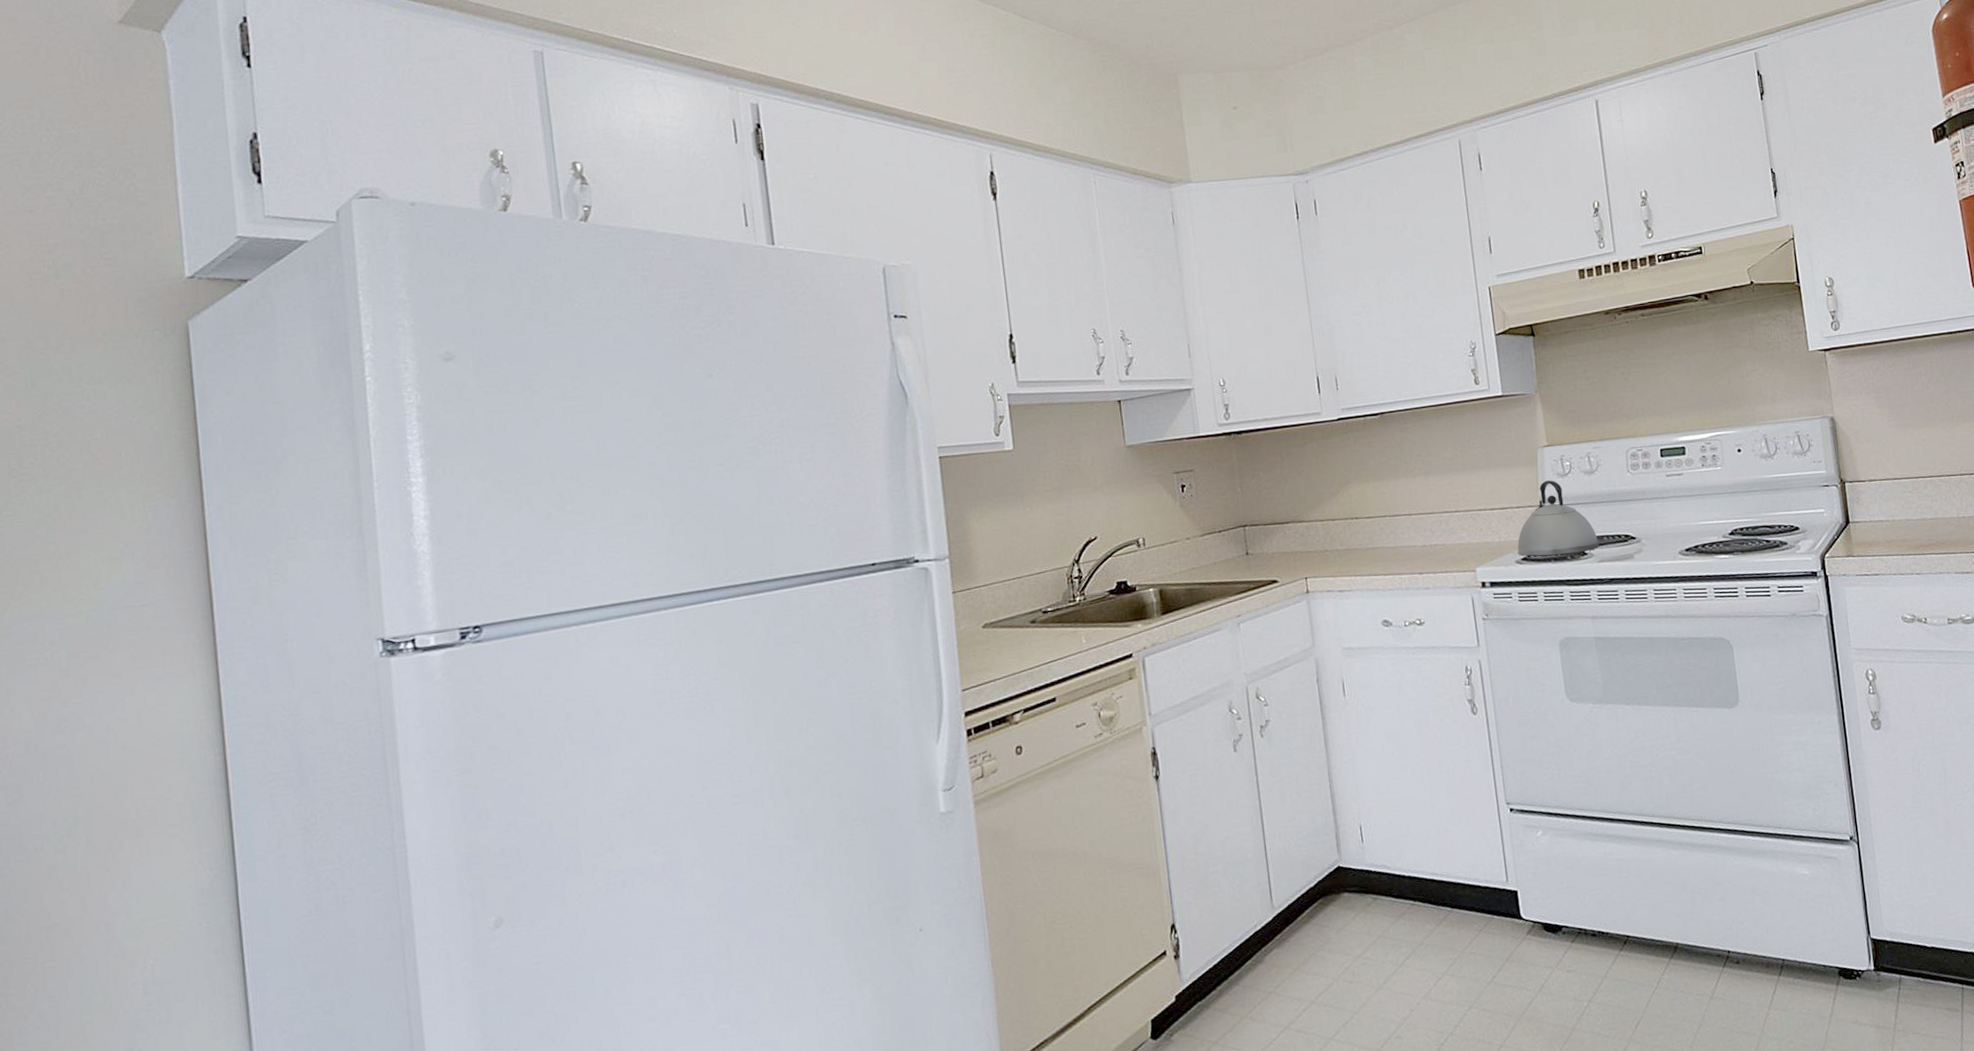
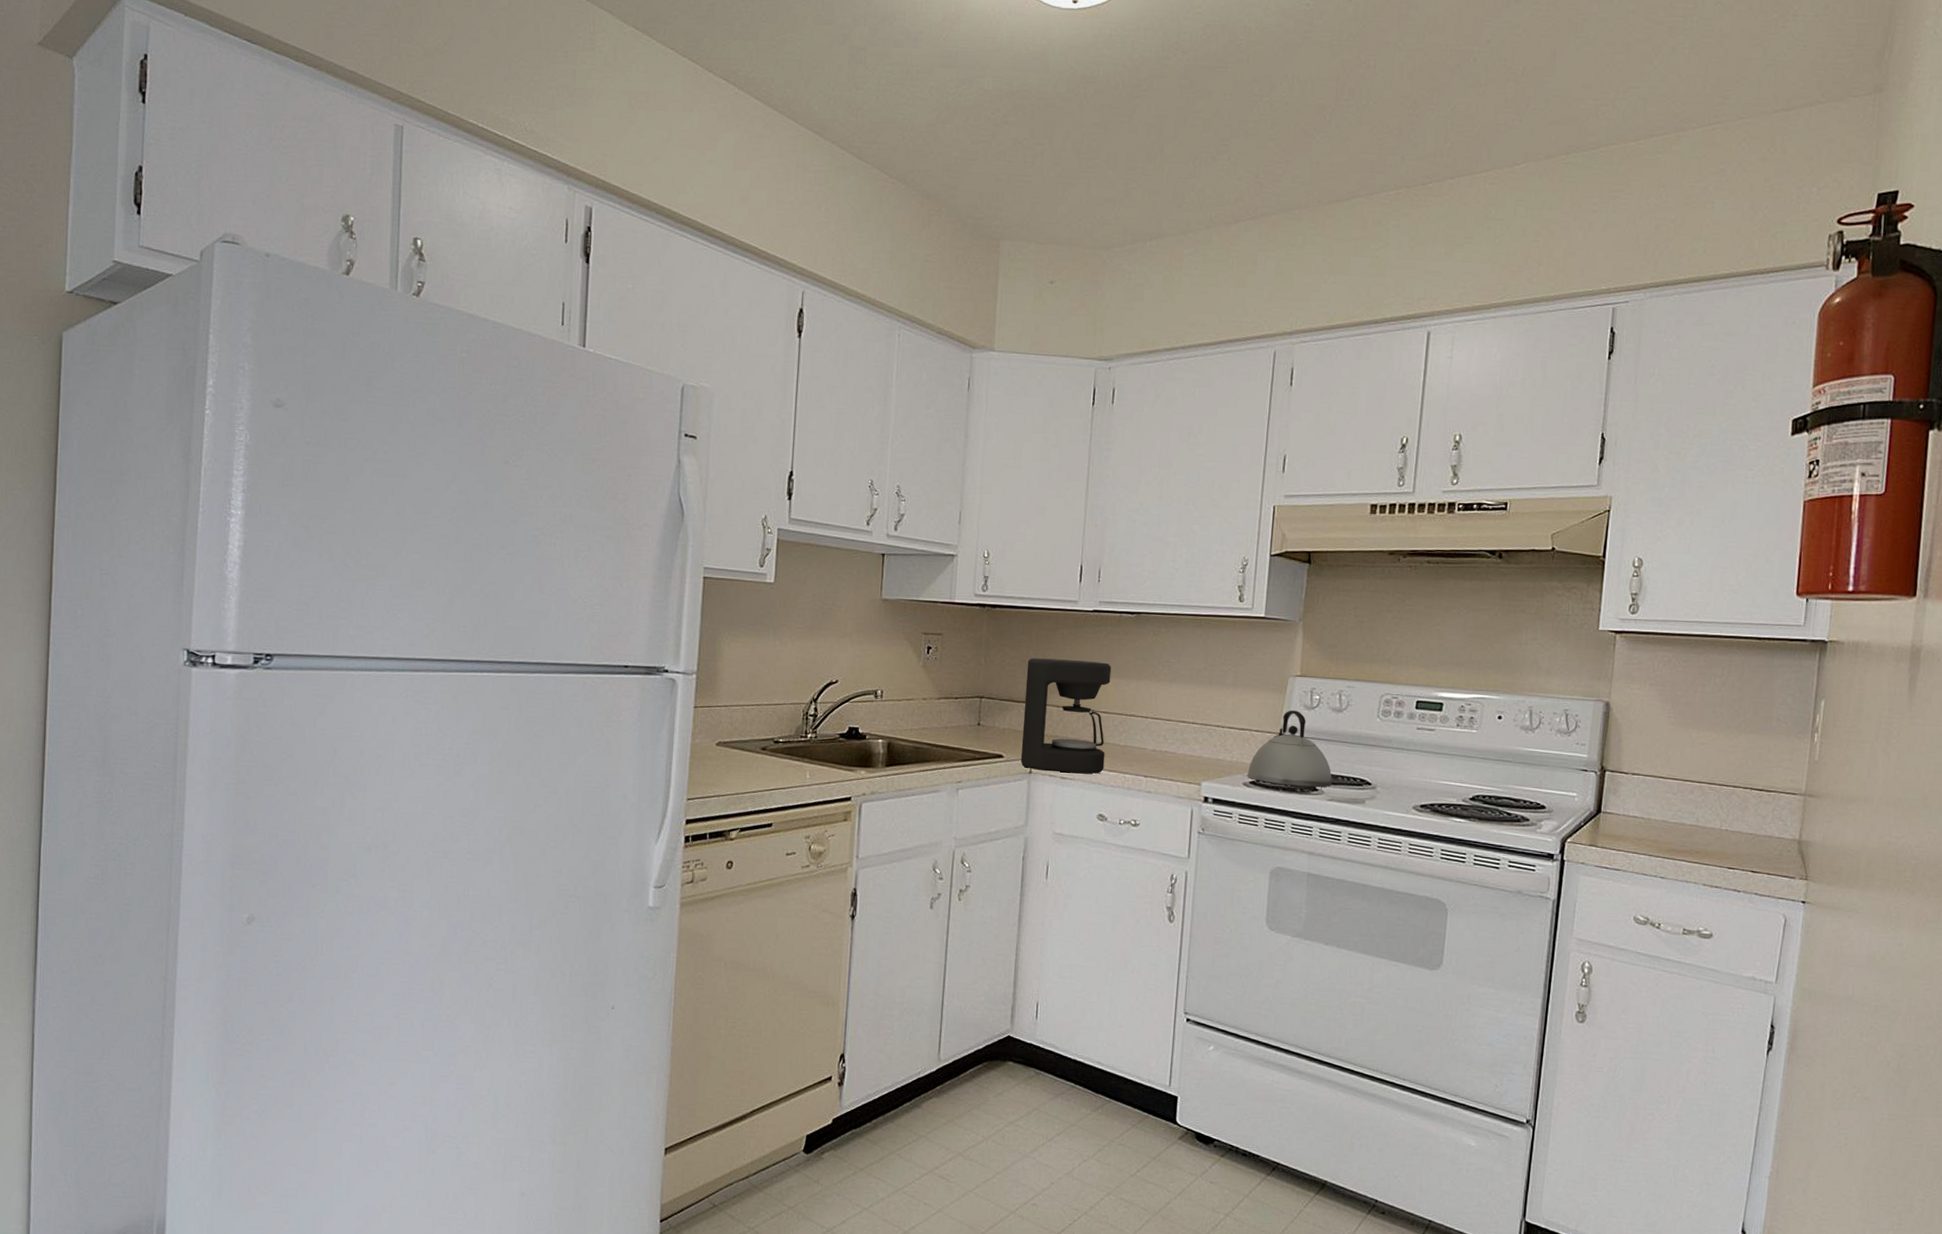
coffee maker: none [1283,468,1379,589] -> present [1020,657,1112,774]

